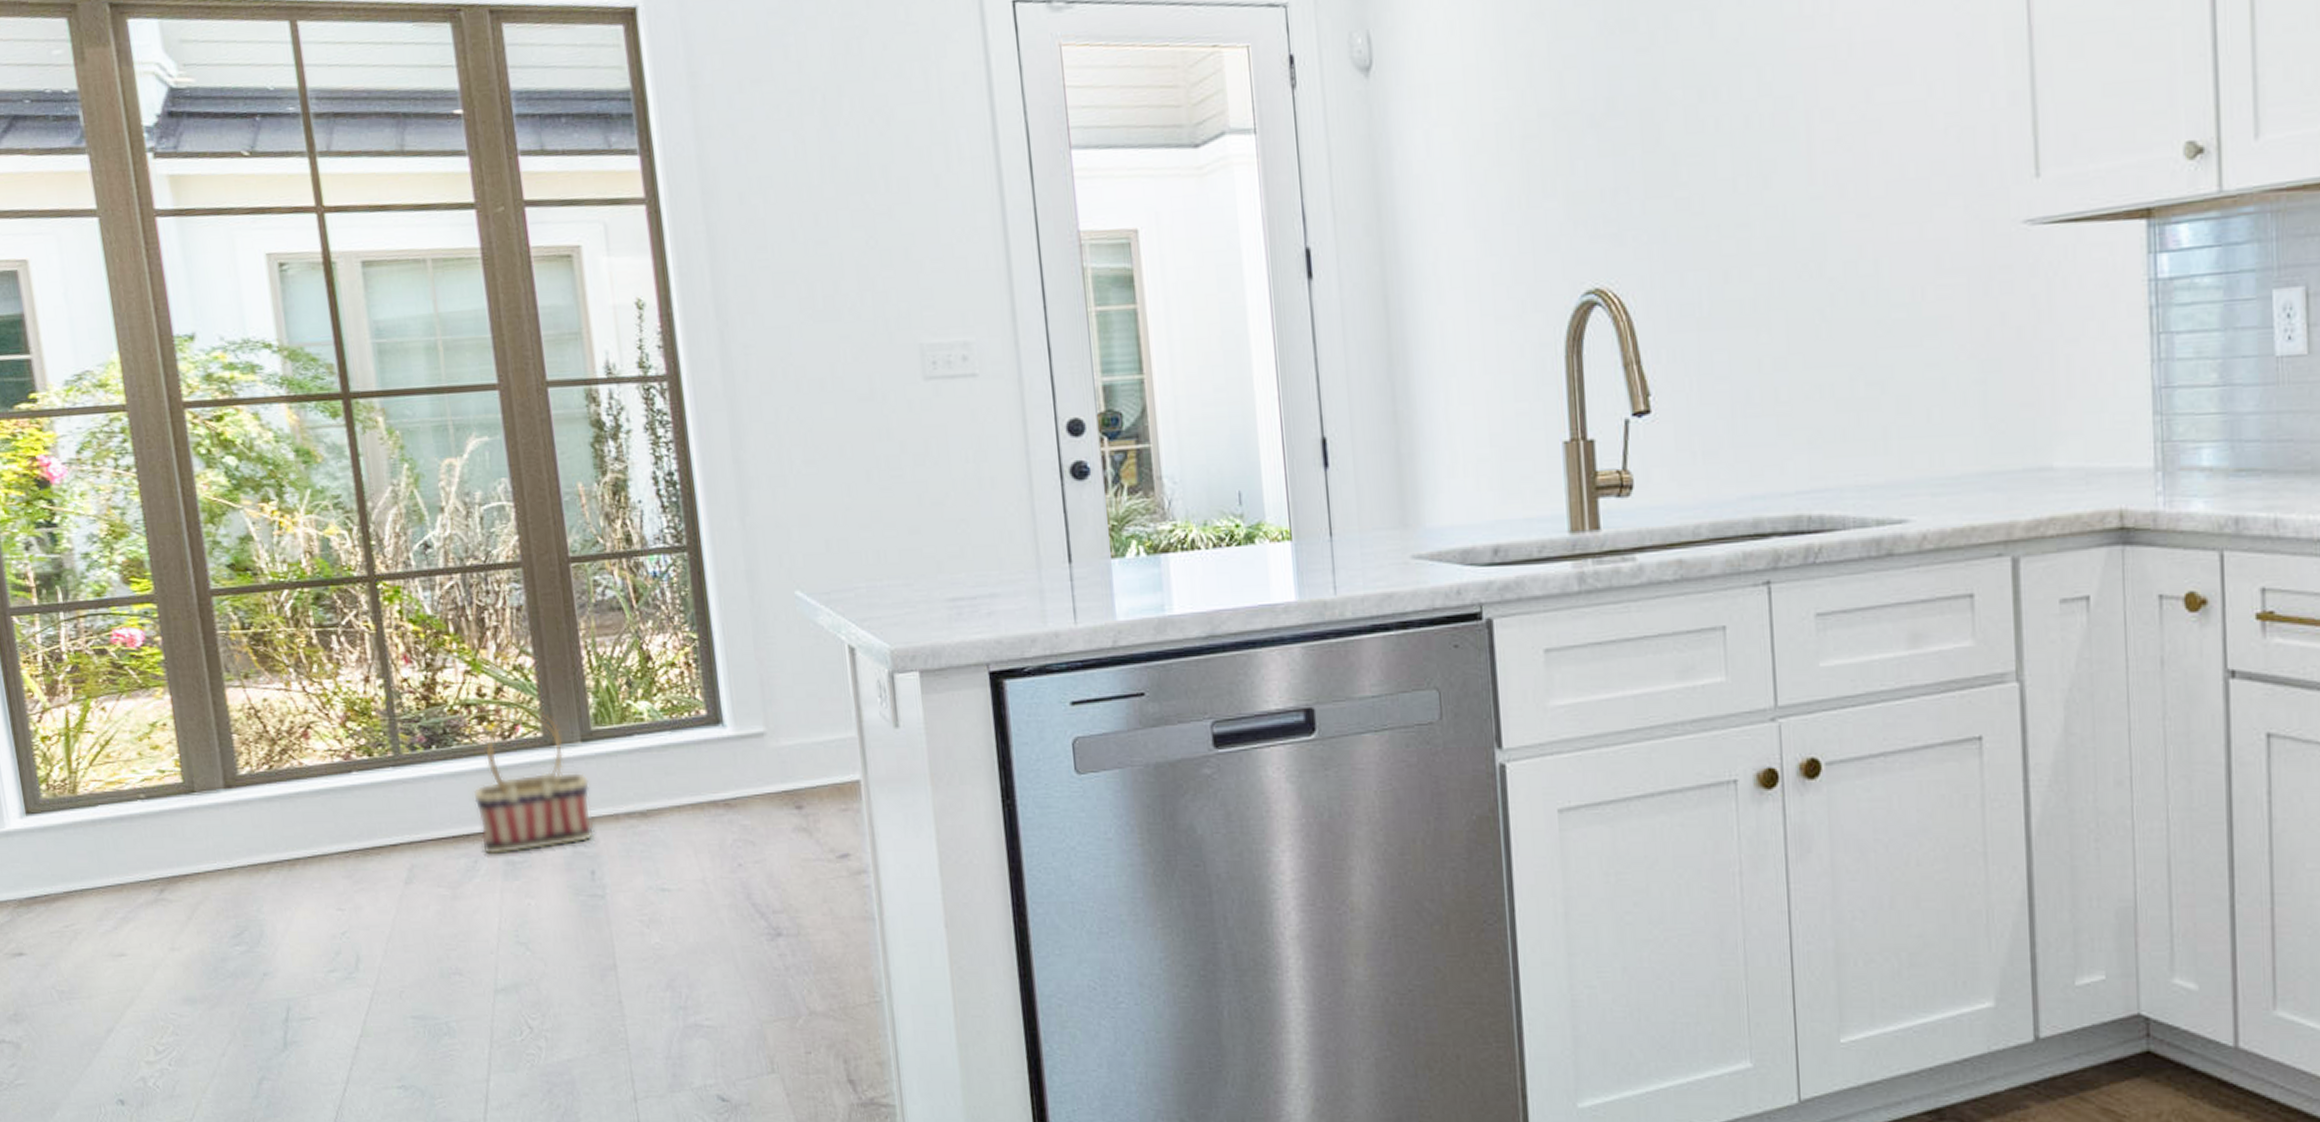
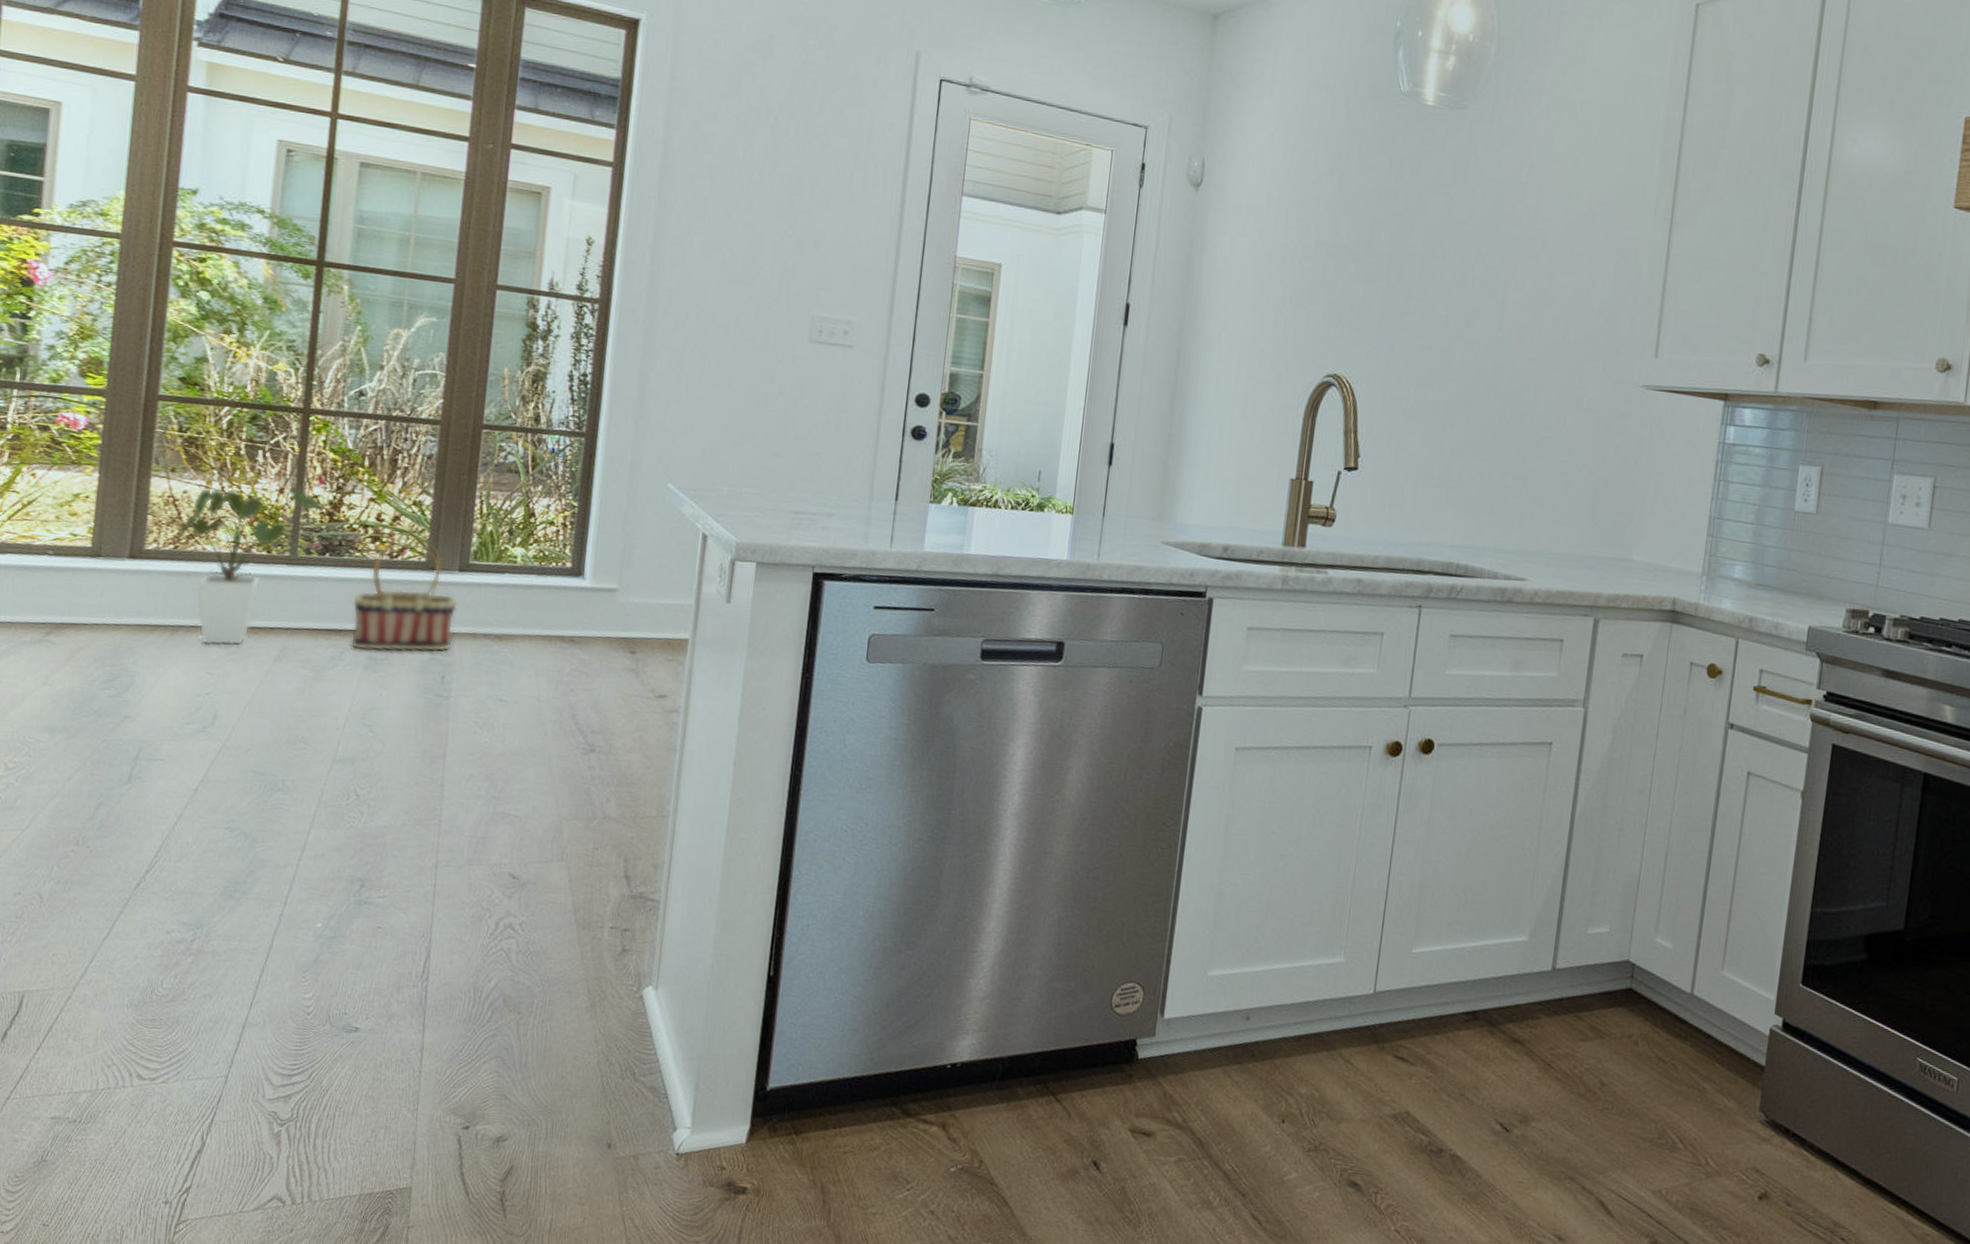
house plant: none [270,671,418,876] -> present [178,486,323,646]

